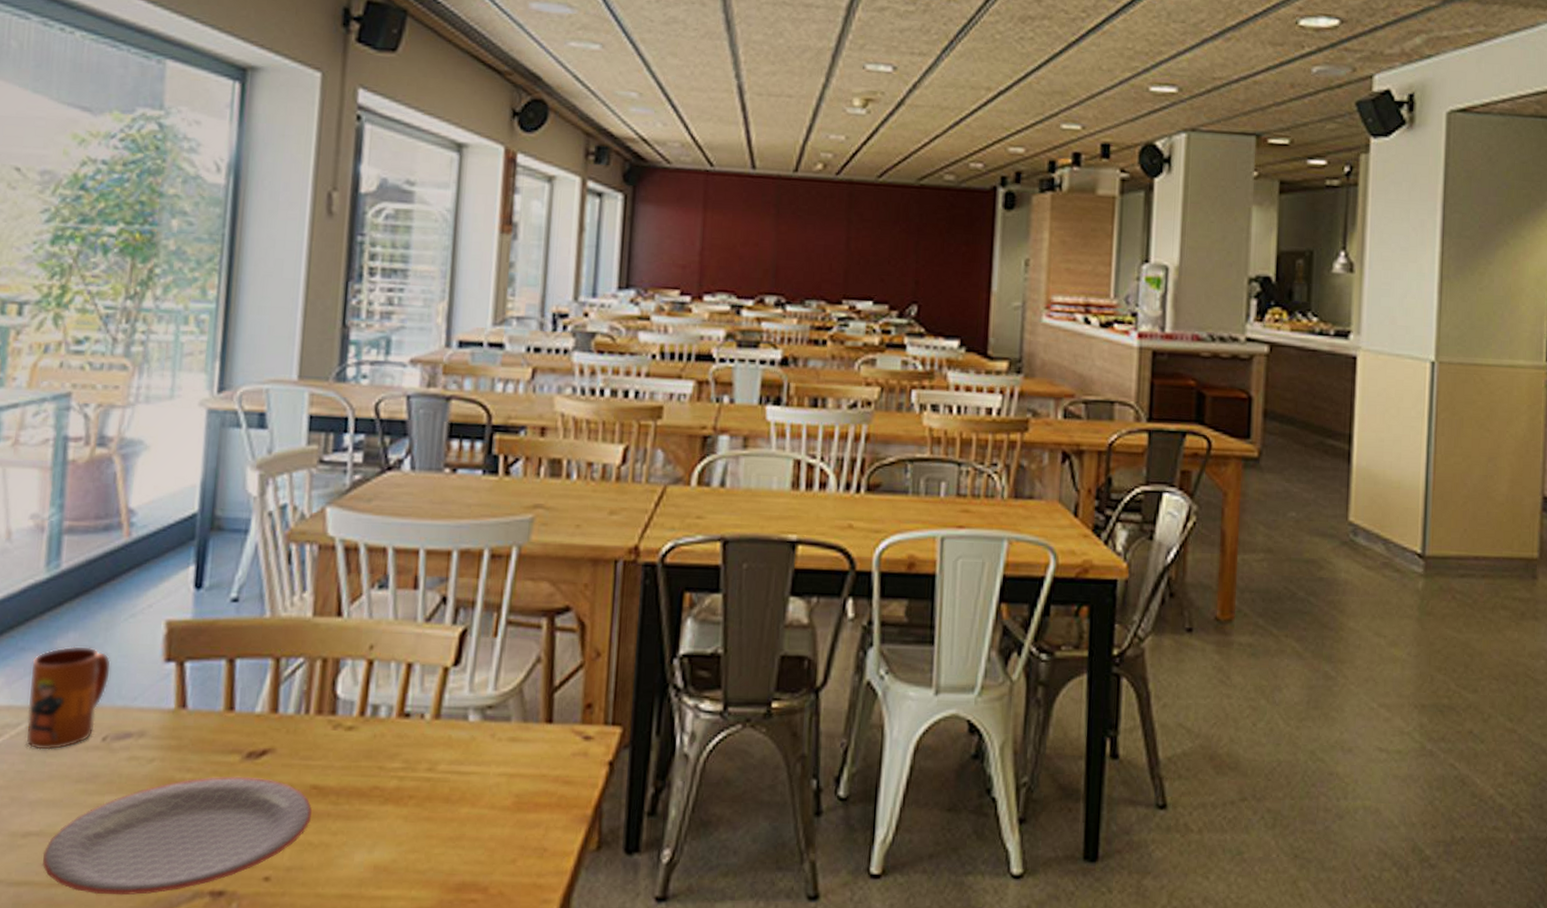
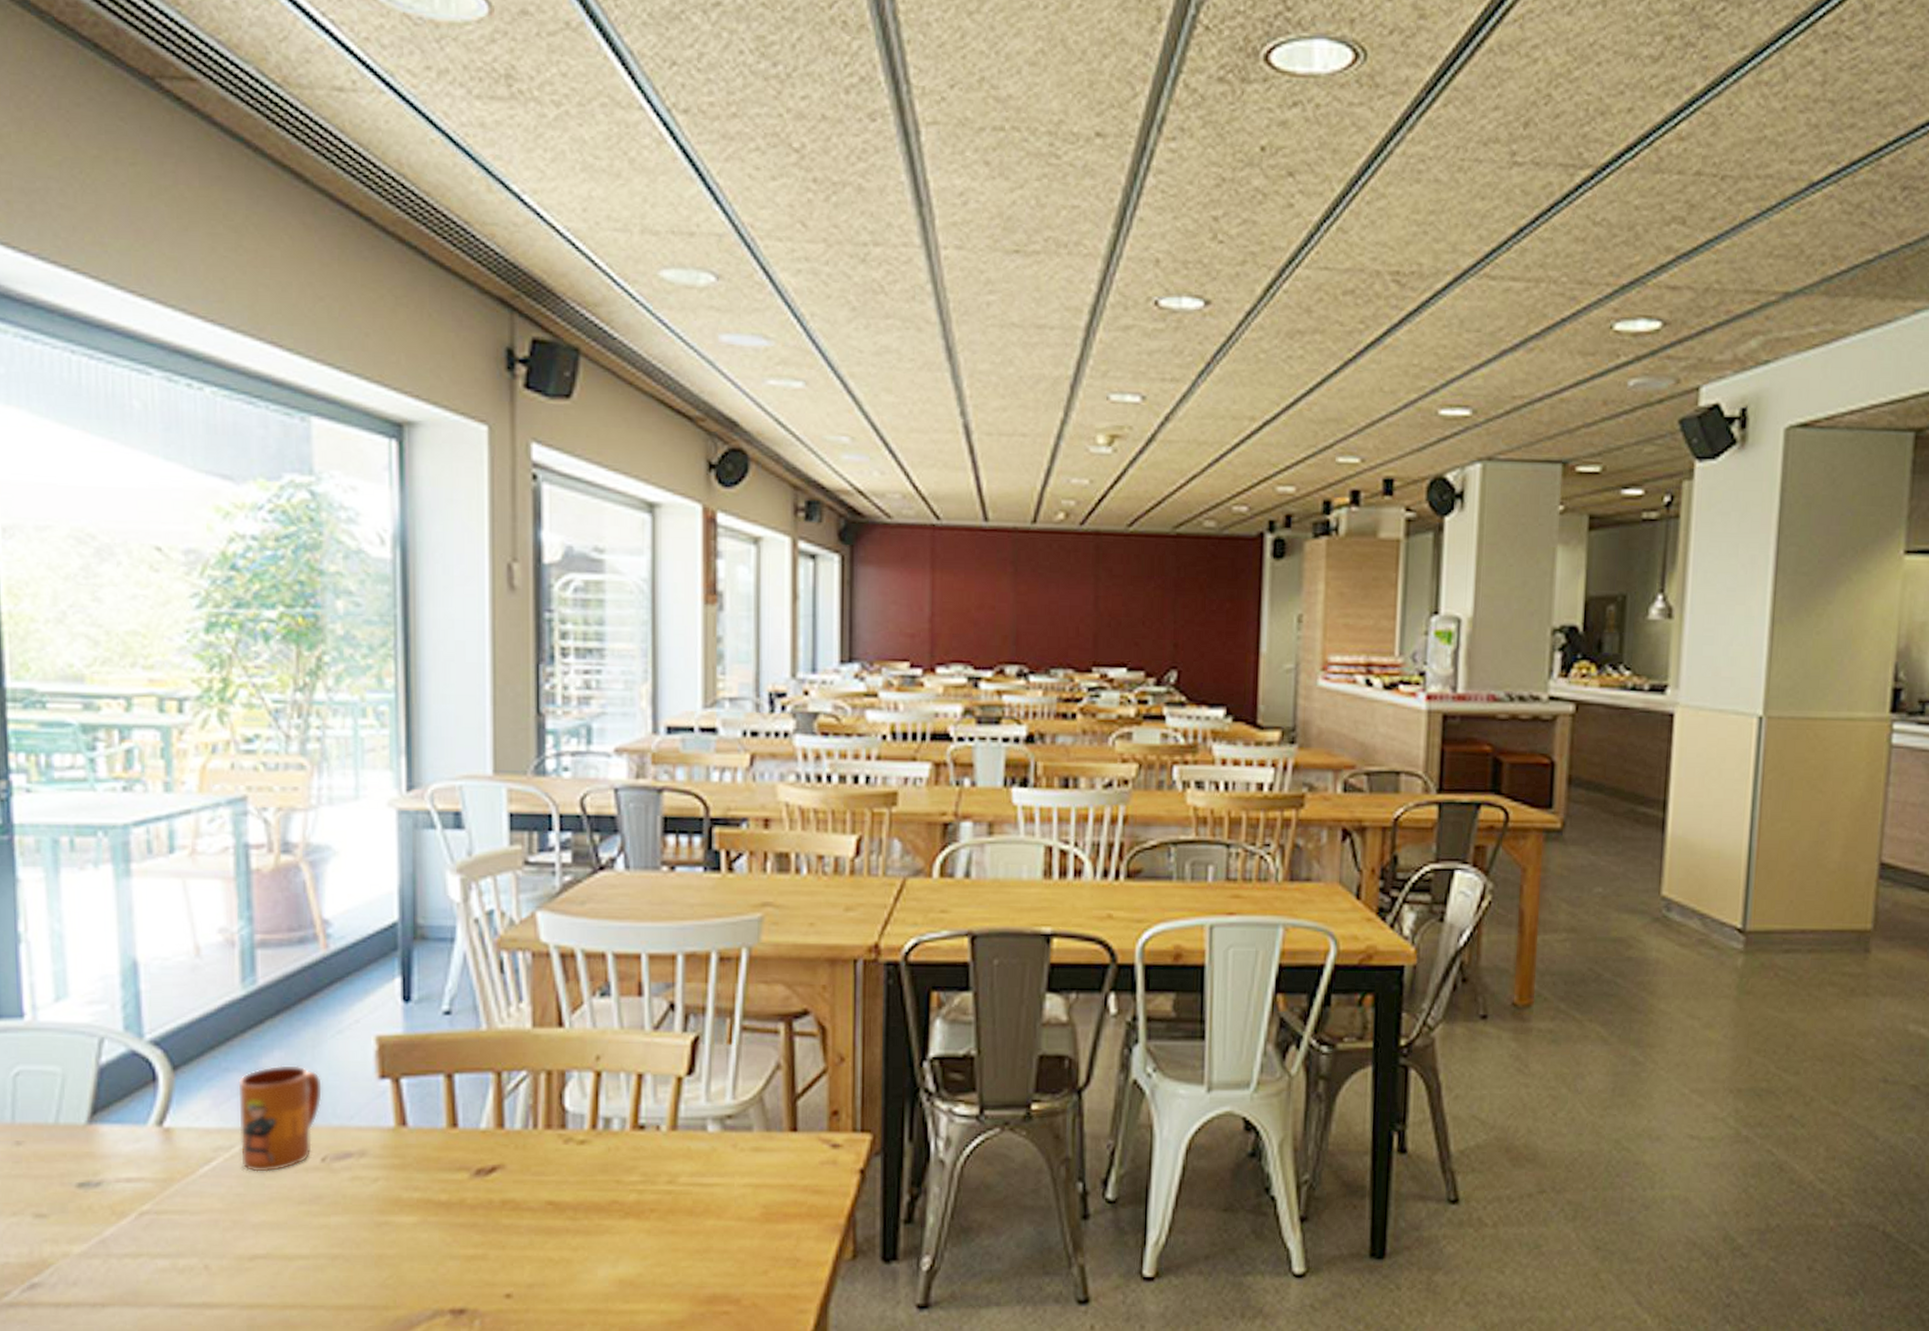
plate: present [43,776,312,896] -> none [272,1194,549,1316]

